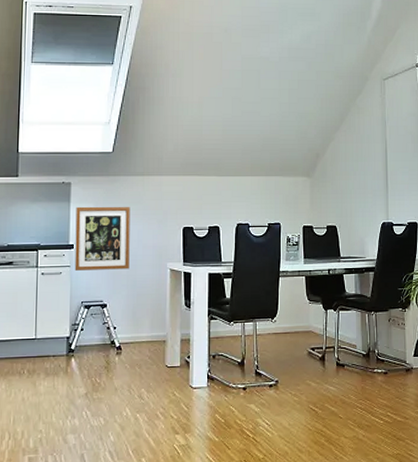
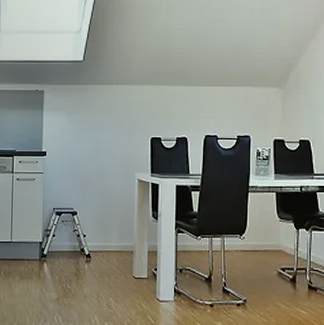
wall art: present [74,206,130,271] -> none [47,114,100,178]

